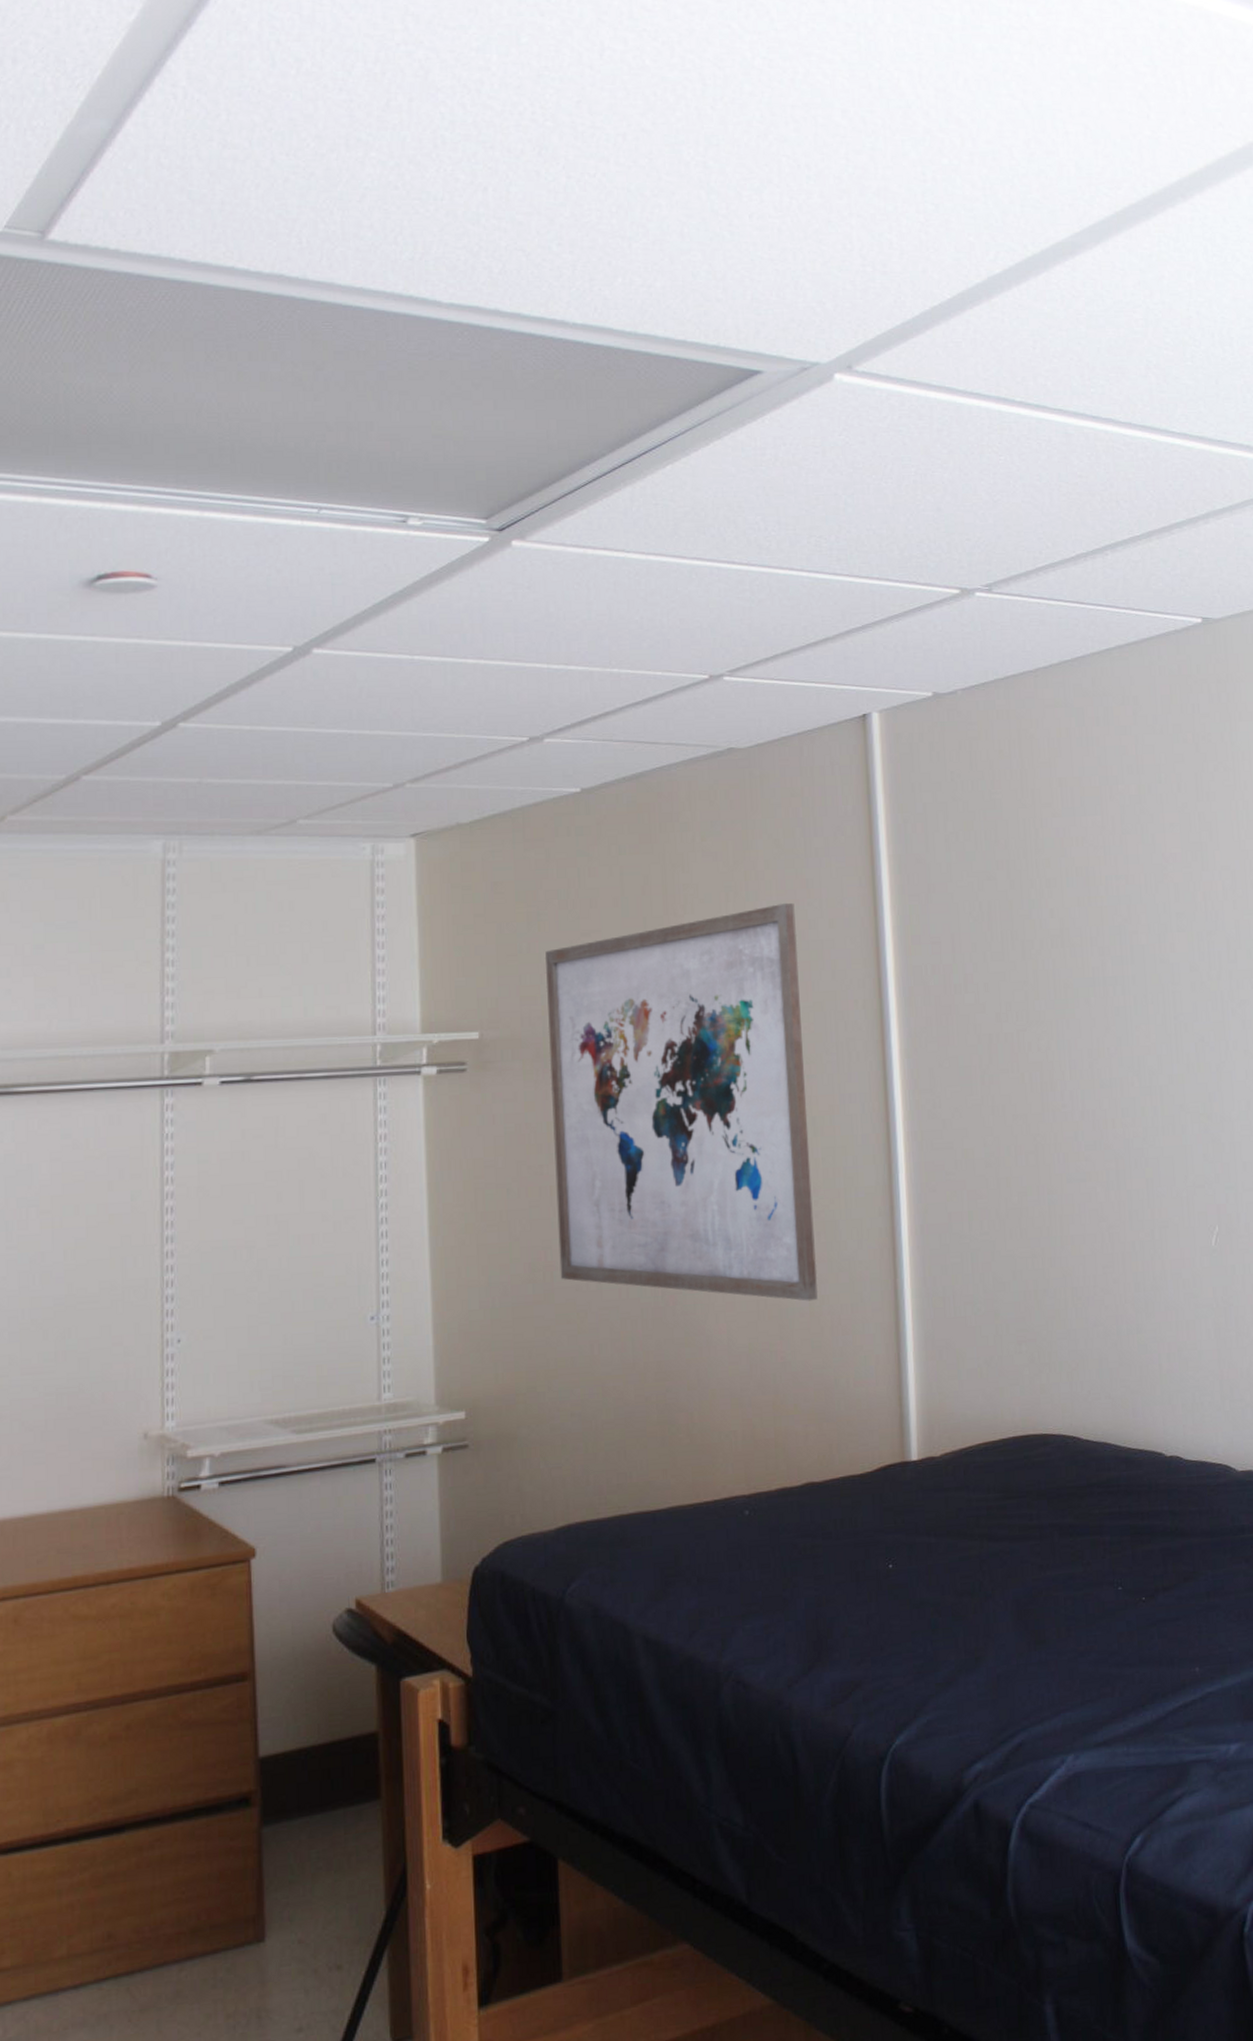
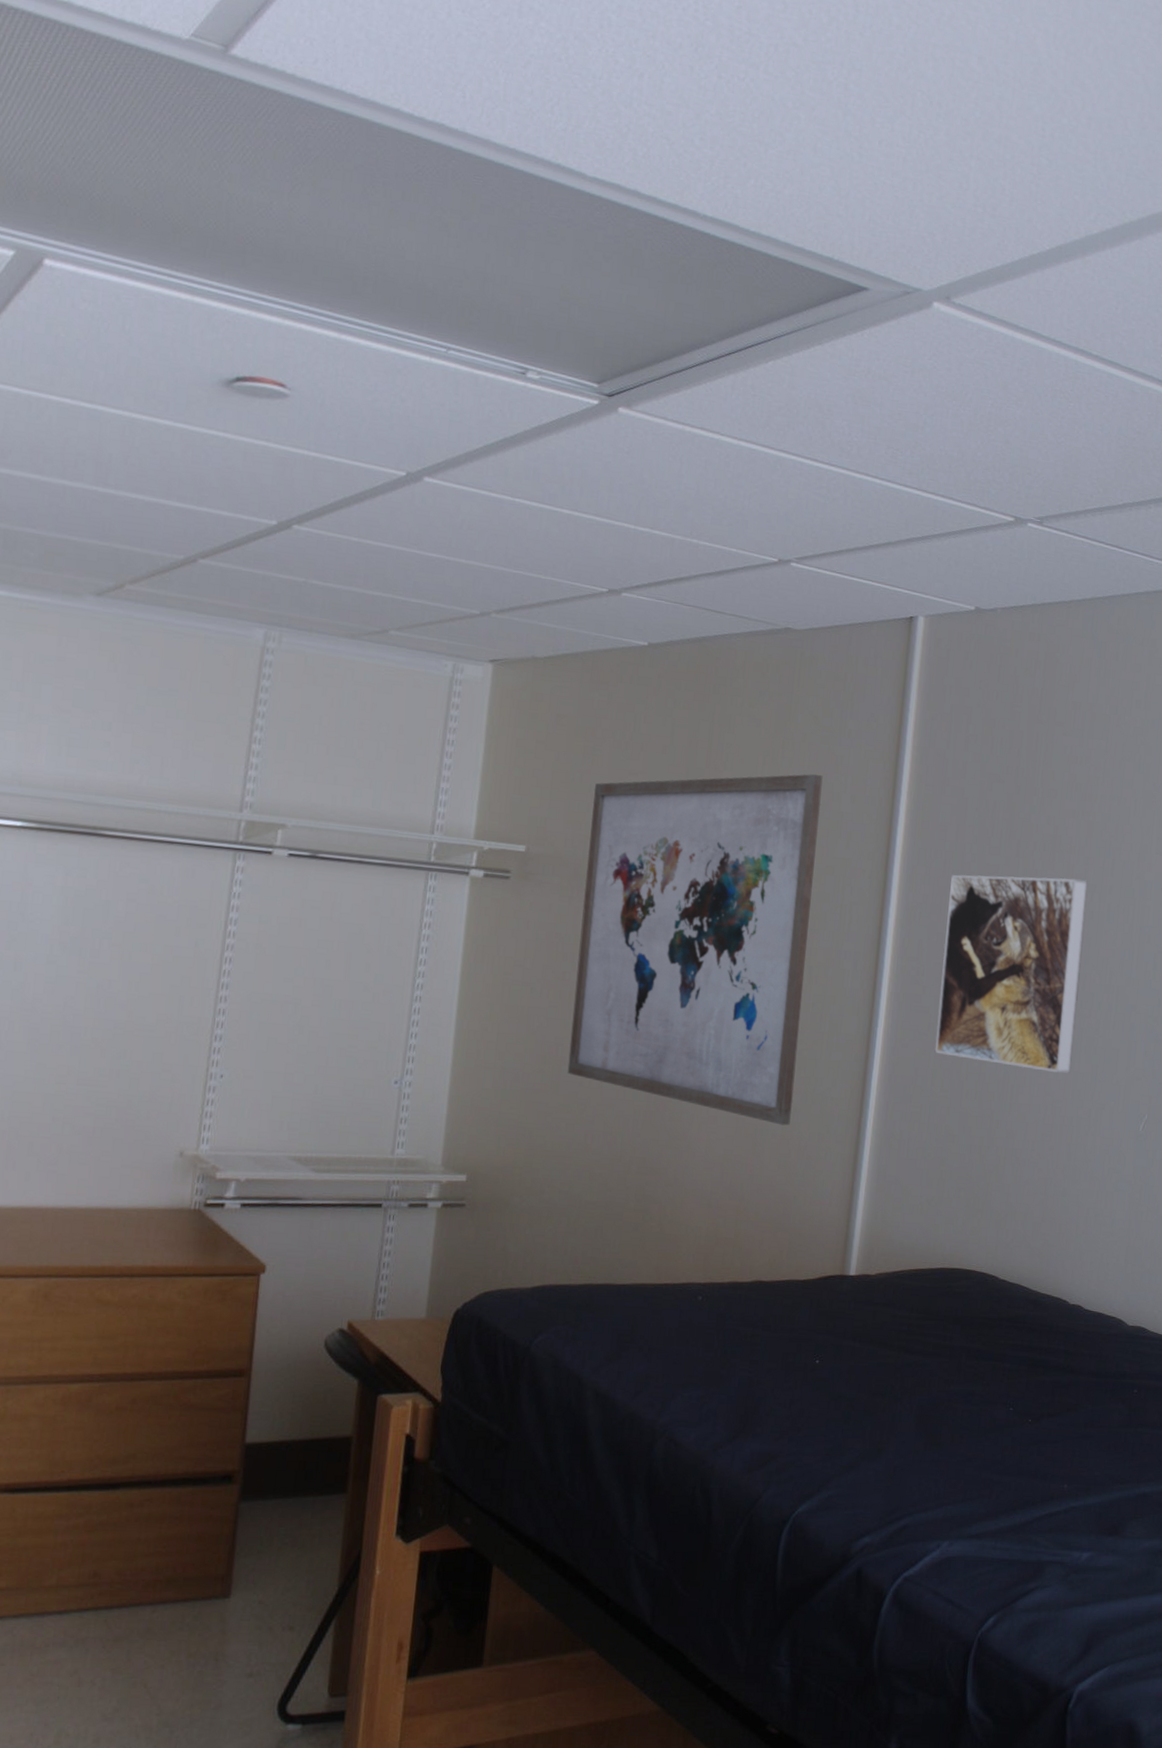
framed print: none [954,973,1123,1195] -> present [934,874,1088,1074]

